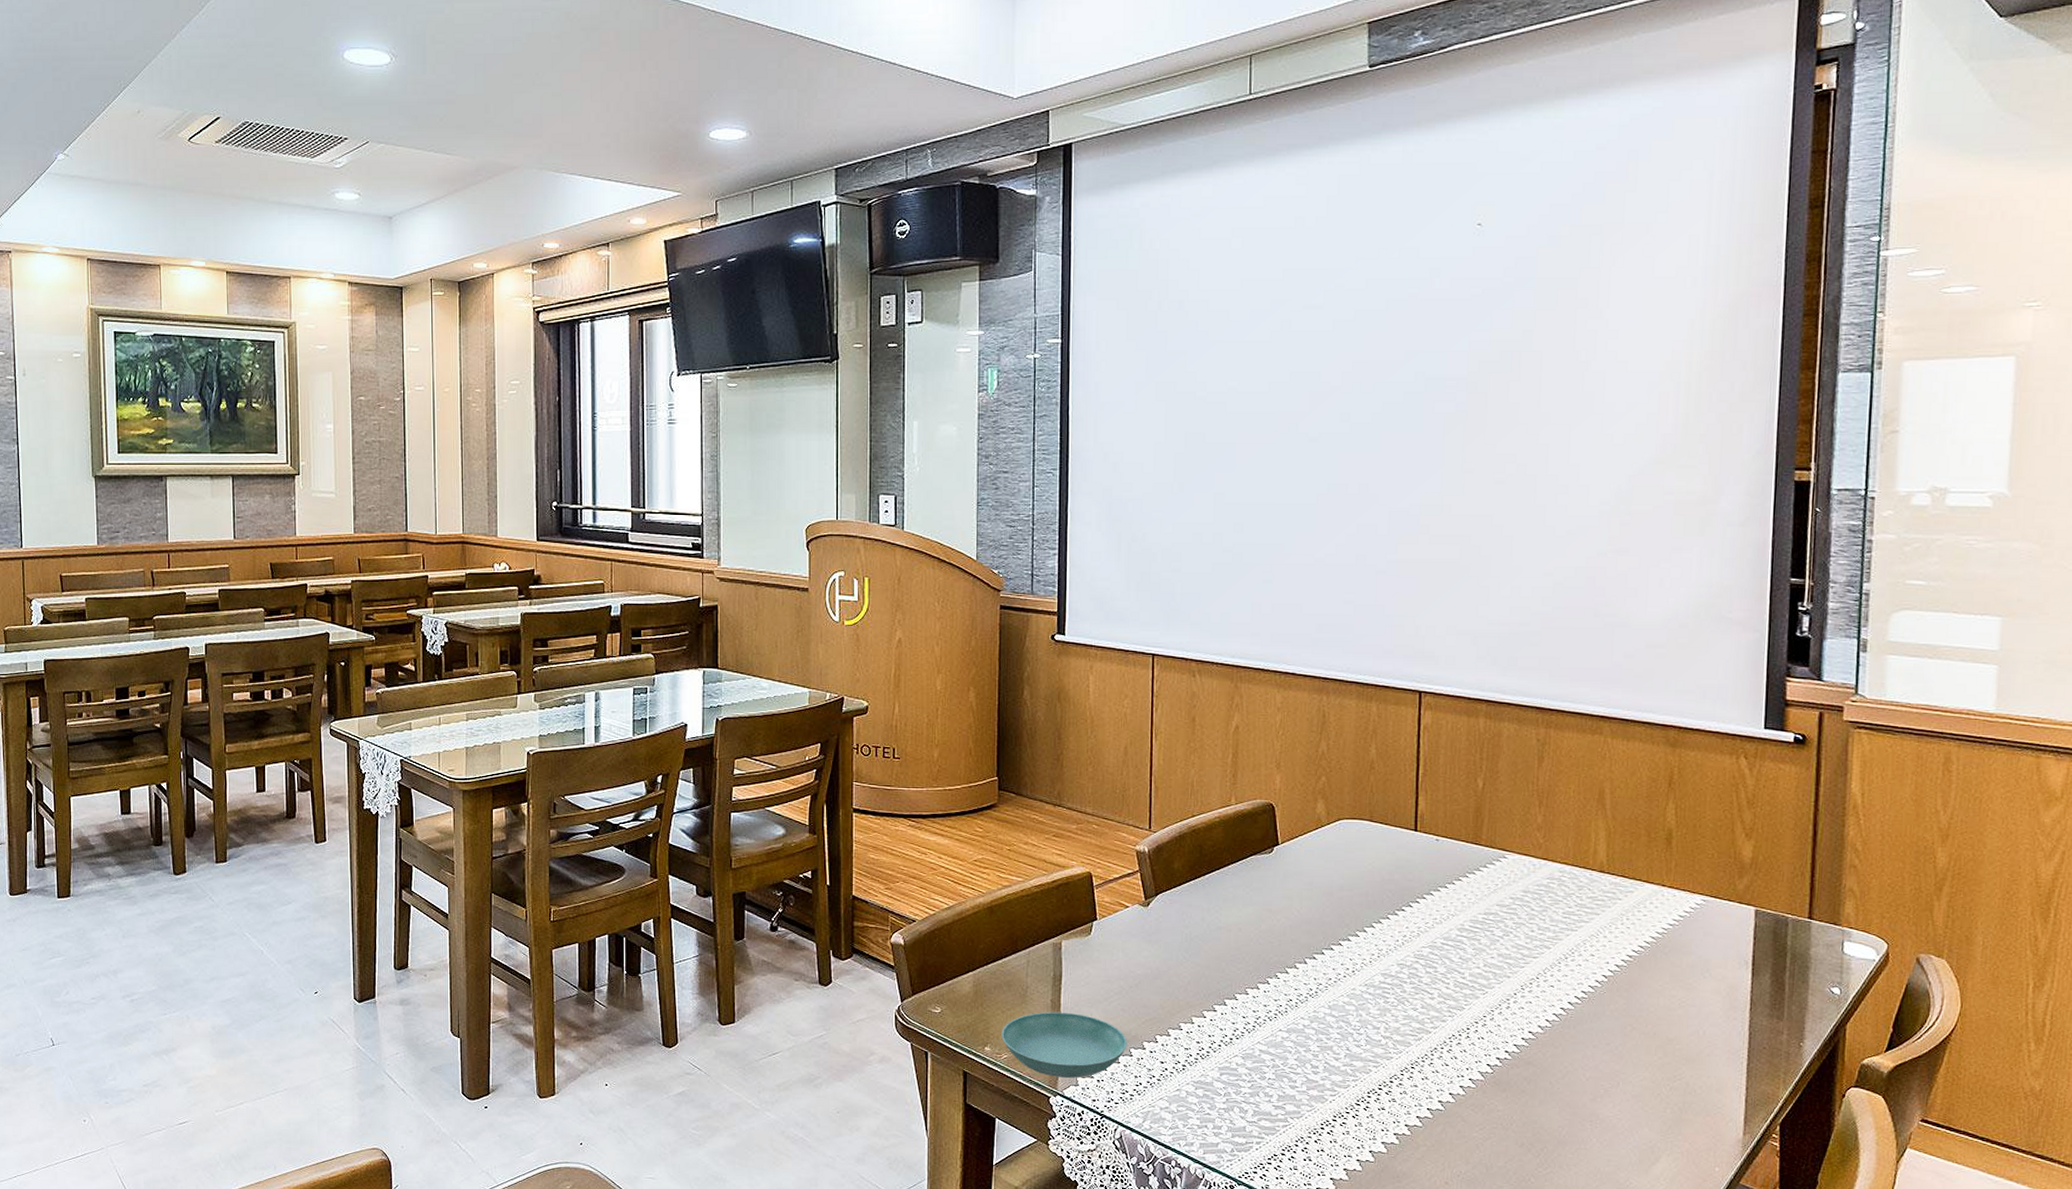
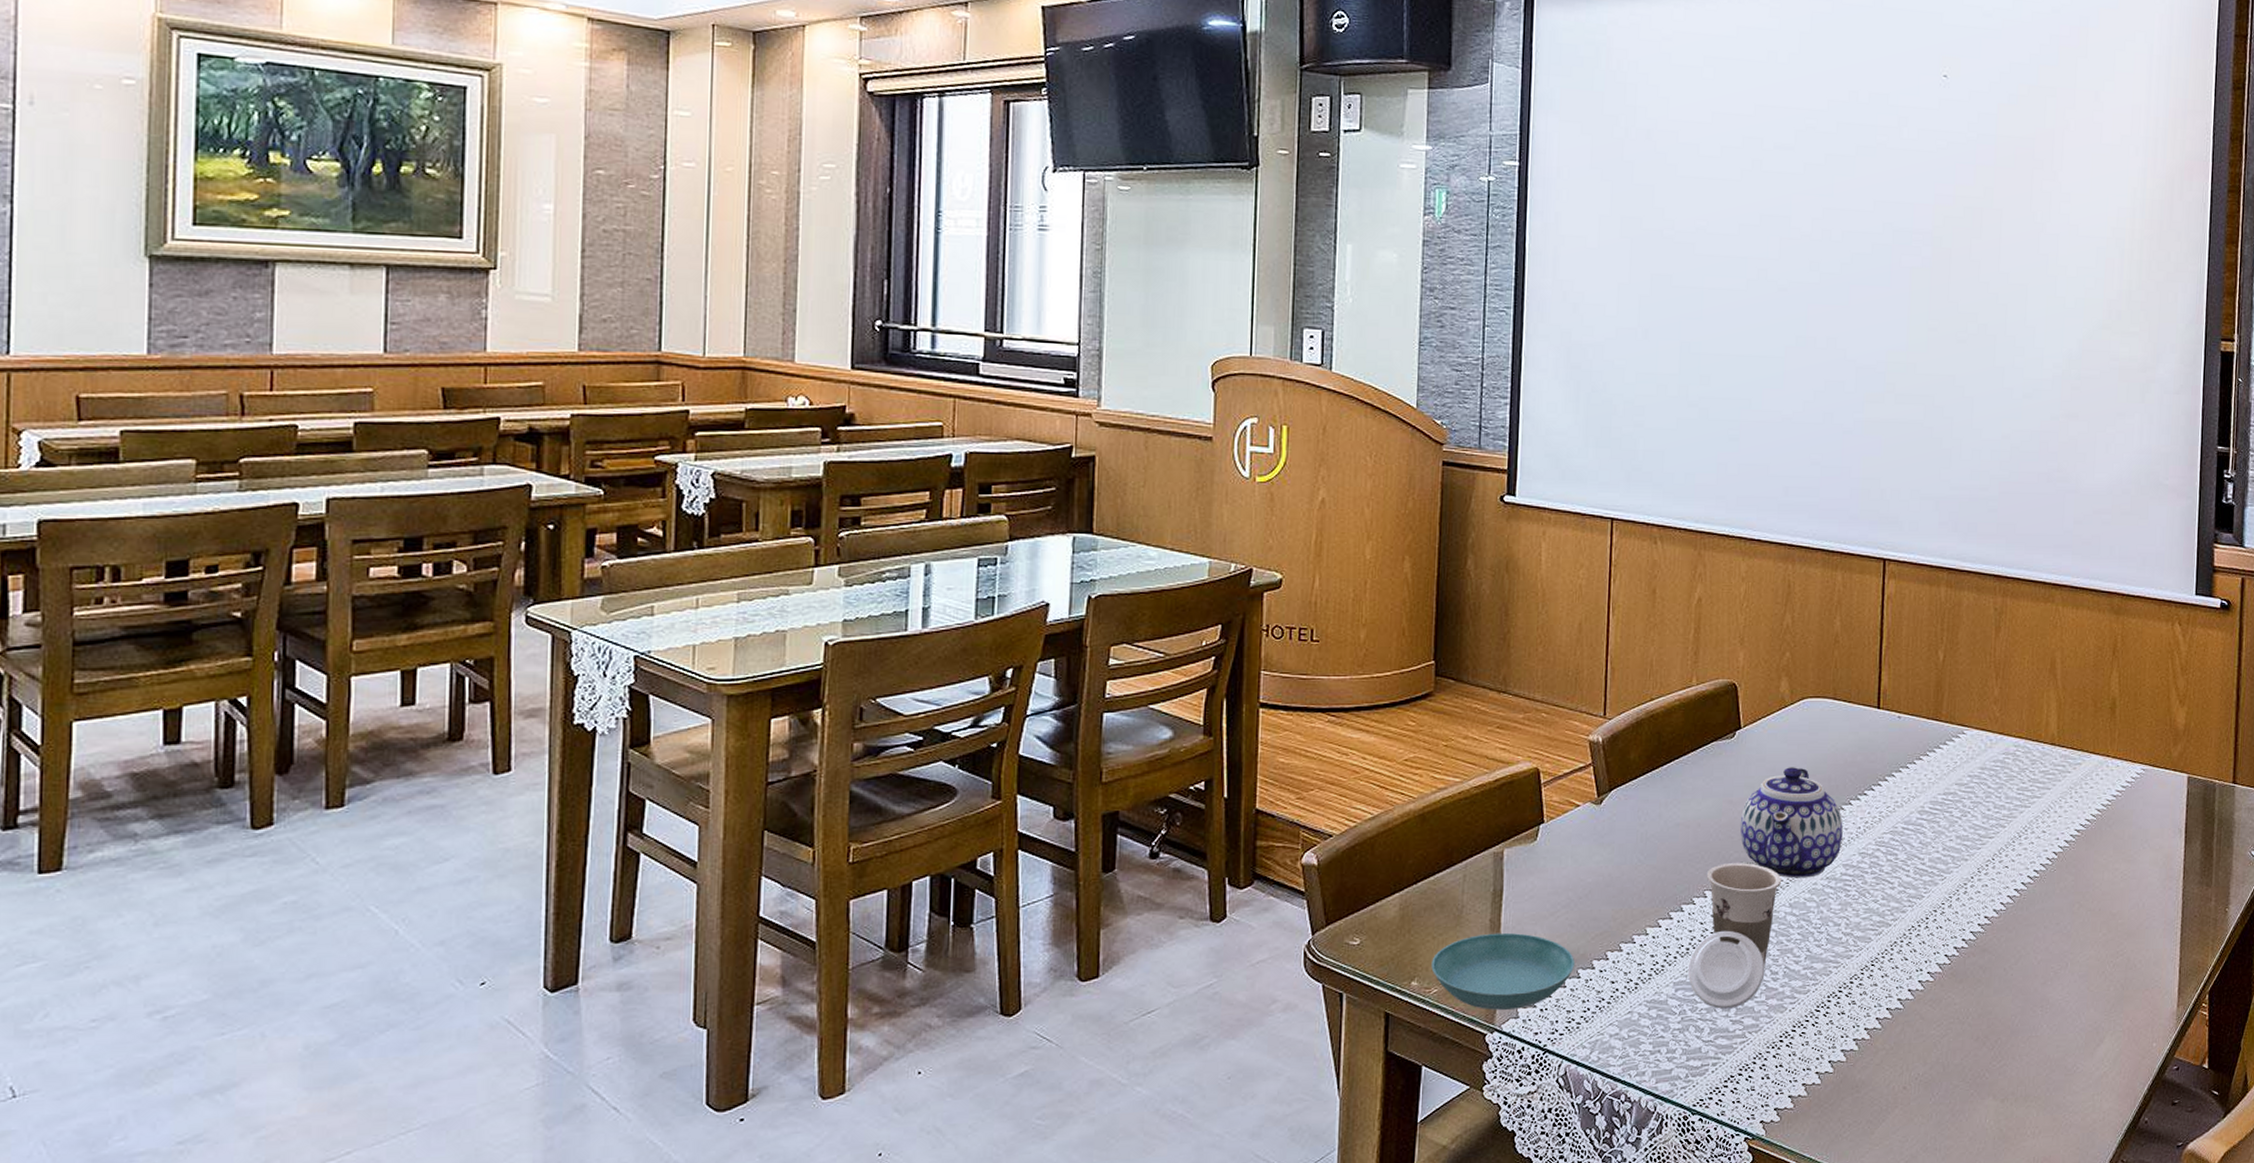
cup: none [1231,965,1321,1095] -> present [1687,863,1782,1009]
teapot: none [1280,882,1381,984] -> present [1740,767,1843,879]

